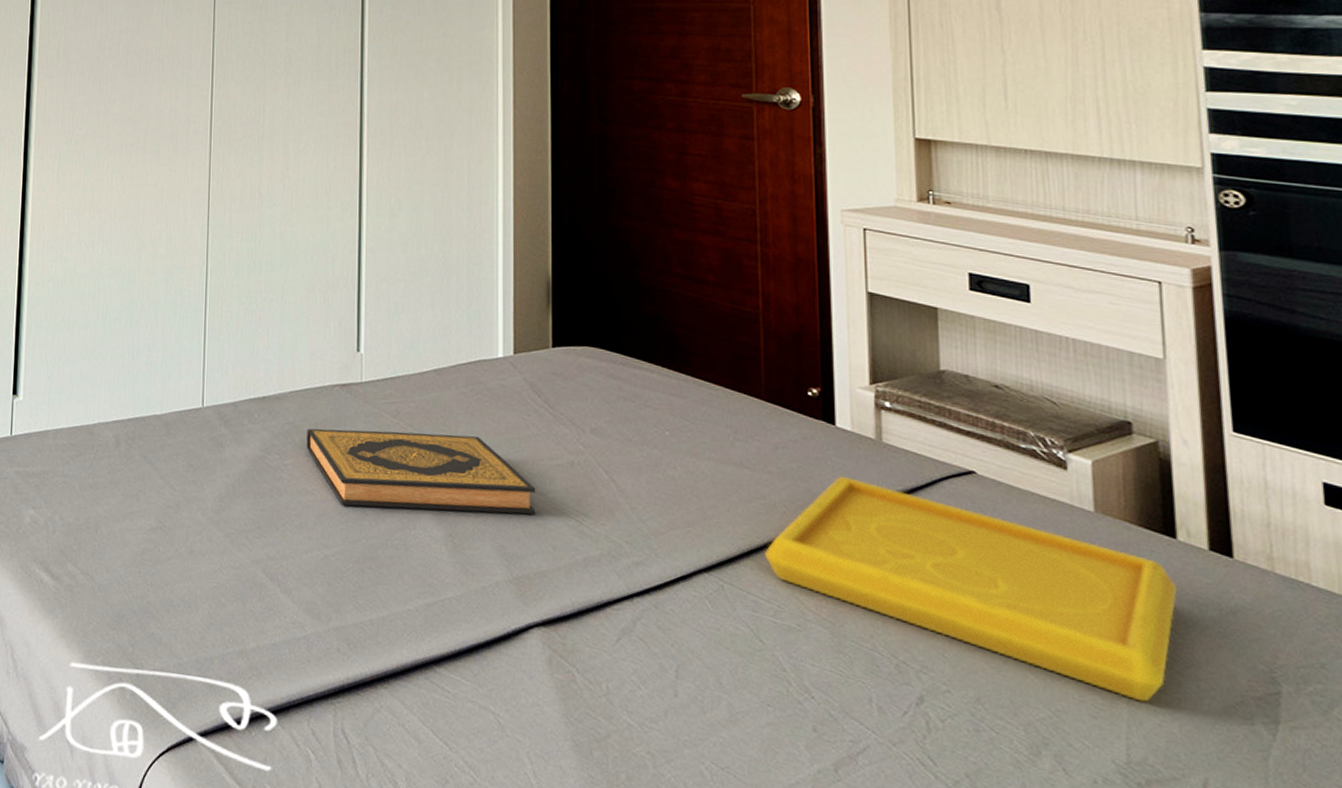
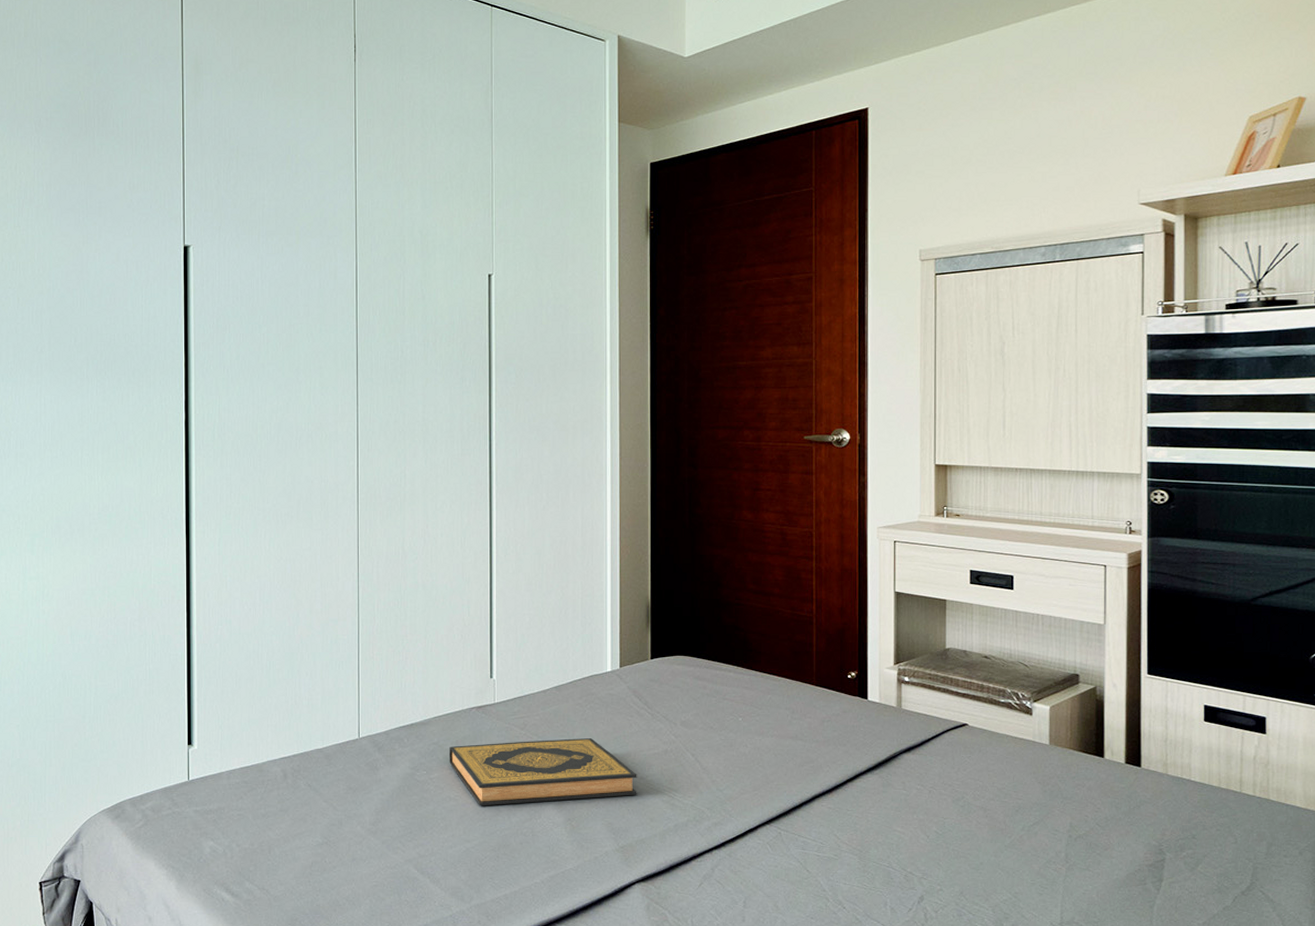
serving tray: present [765,475,1177,702] -> none [813,738,1101,879]

